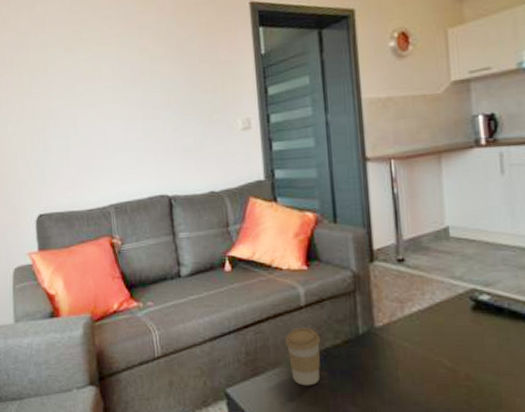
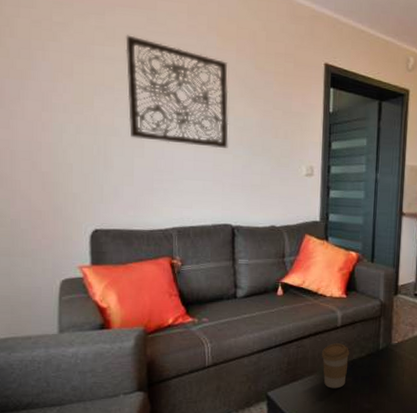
wall art: none [54,19,157,118] -> present [125,35,229,148]

